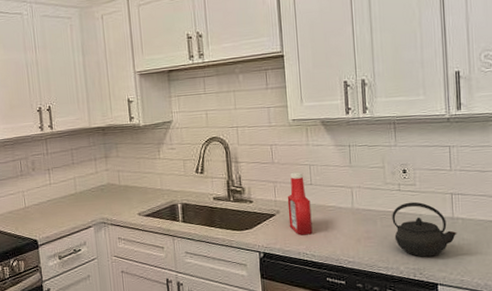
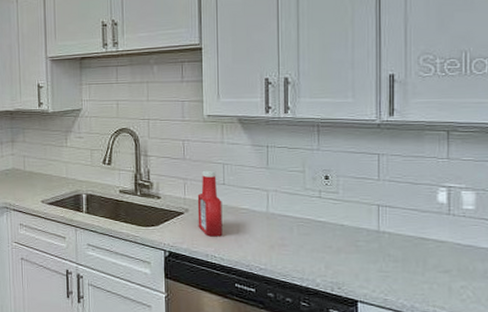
kettle: present [392,201,457,257] -> none [310,210,383,271]

